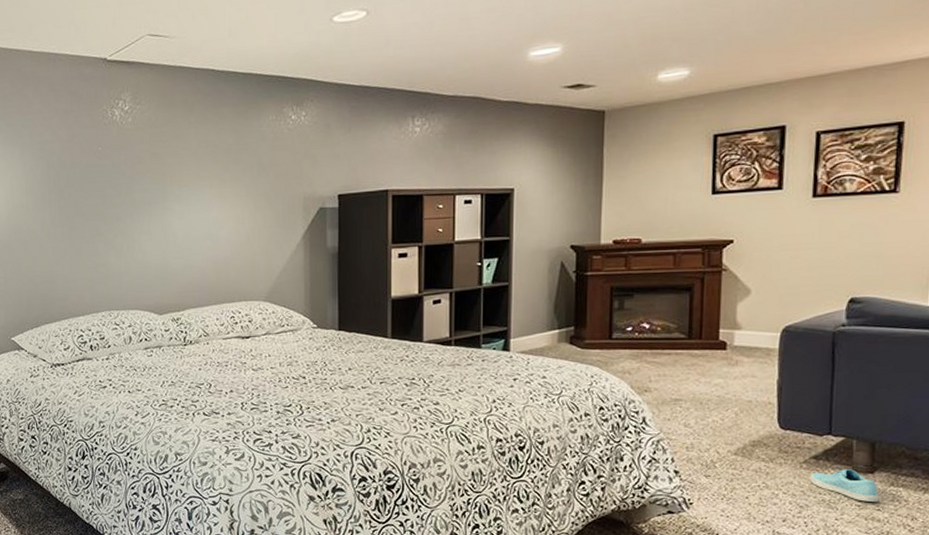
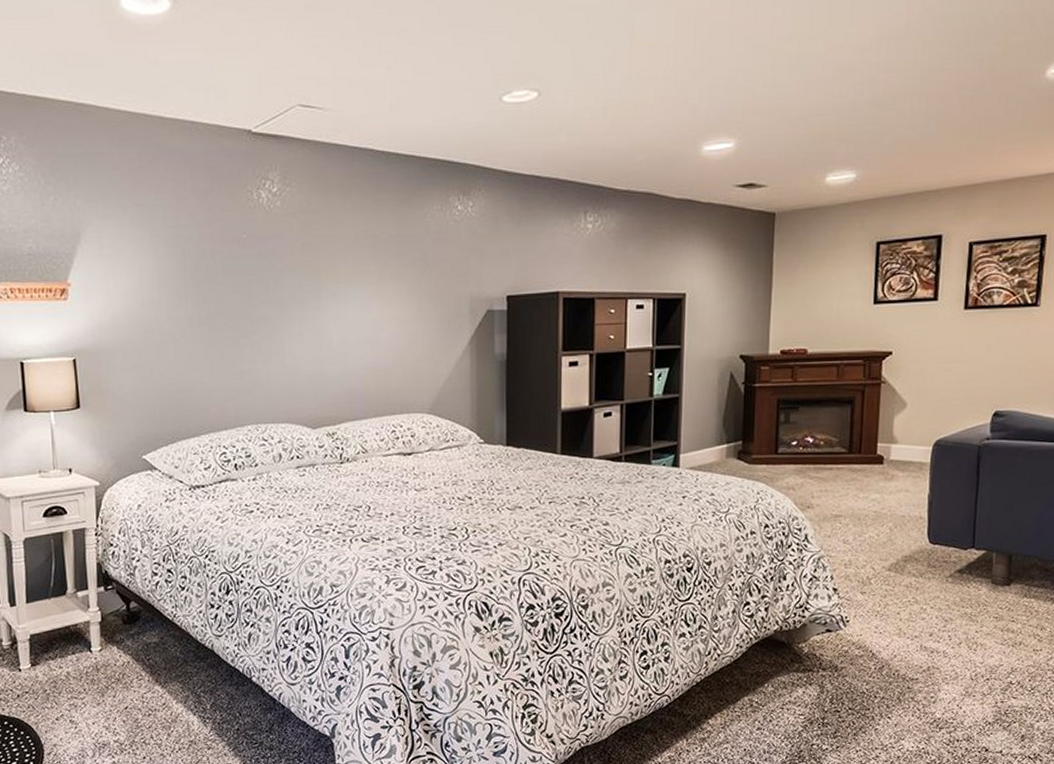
sneaker: present [810,469,880,502] -> none [954,582,1014,614]

